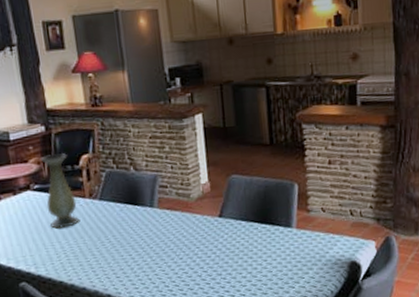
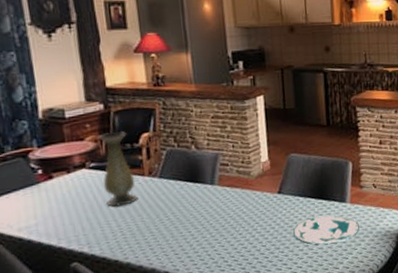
plate: none [235,241,307,272] -> present [293,215,359,245]

